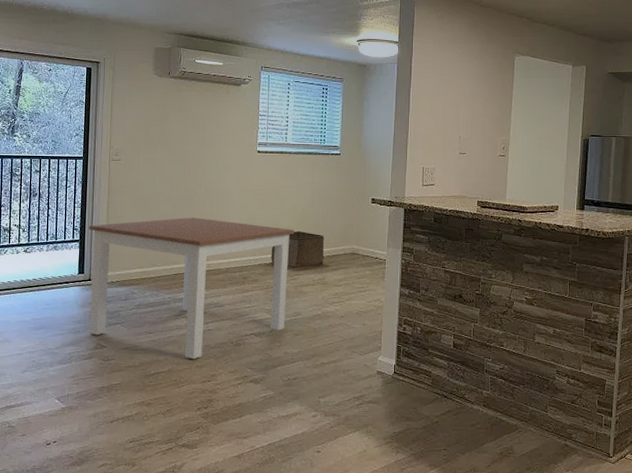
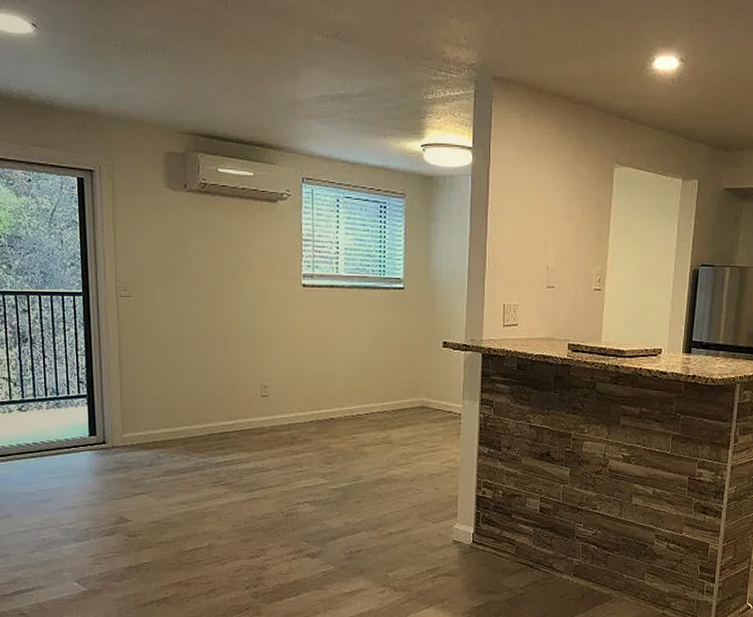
dining table: present [88,217,295,360] -> none [97,366,352,533]
storage bin: present [271,231,325,269] -> none [324,382,388,426]

